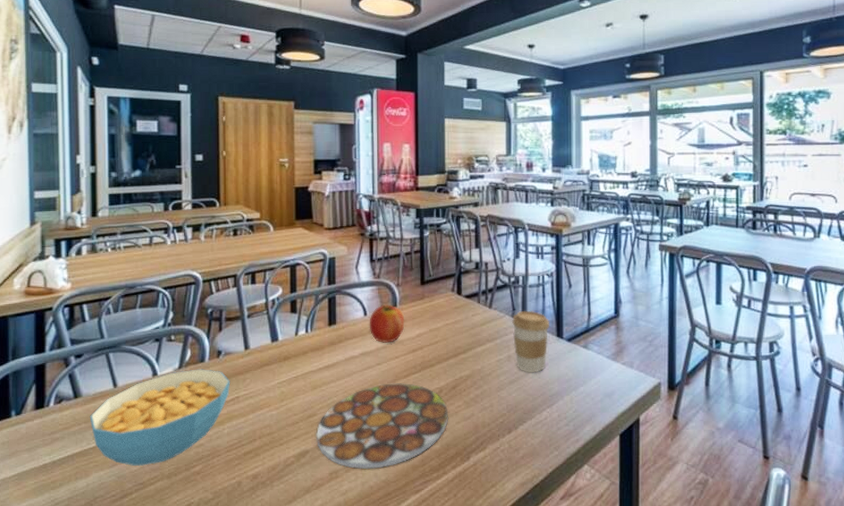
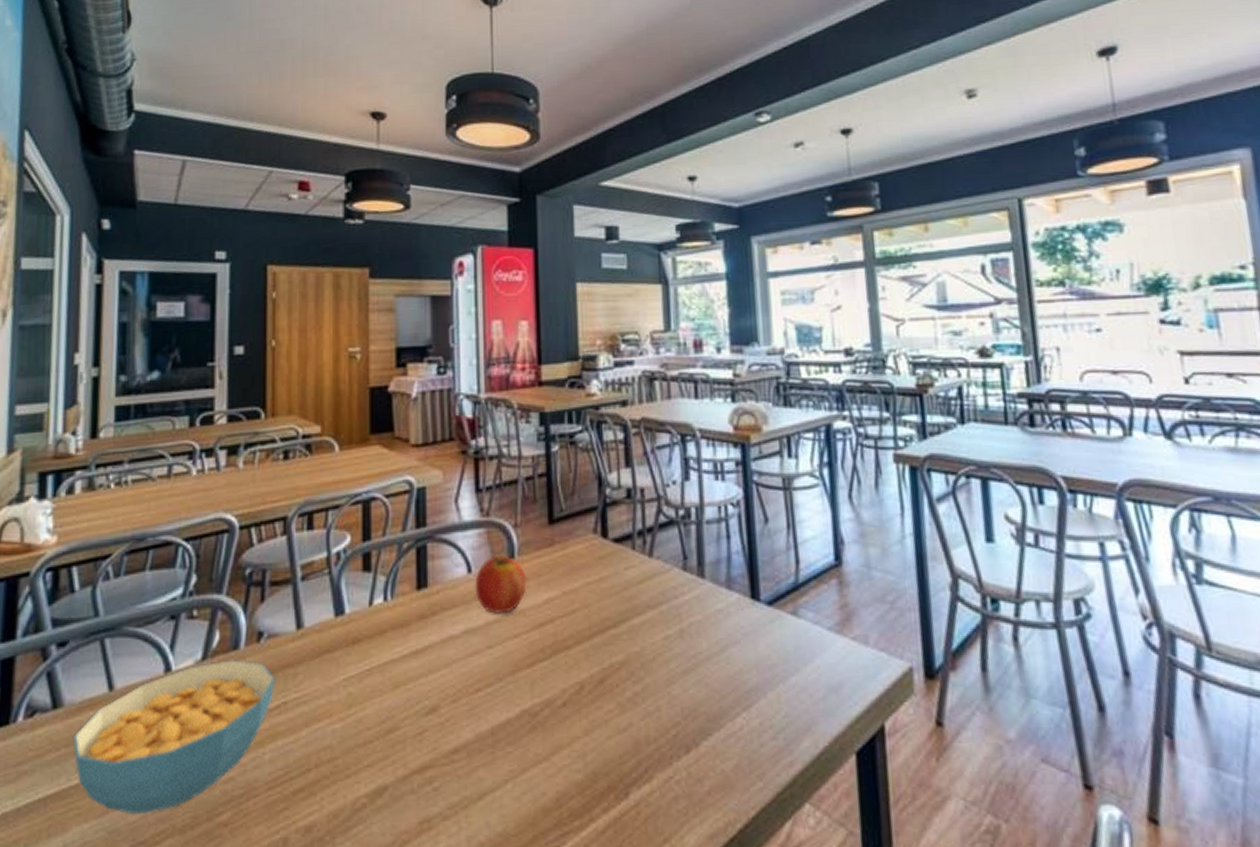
plate: present [315,383,449,470] -> none [398,676,595,816]
coffee cup: present [511,310,550,373] -> none [682,559,740,657]

